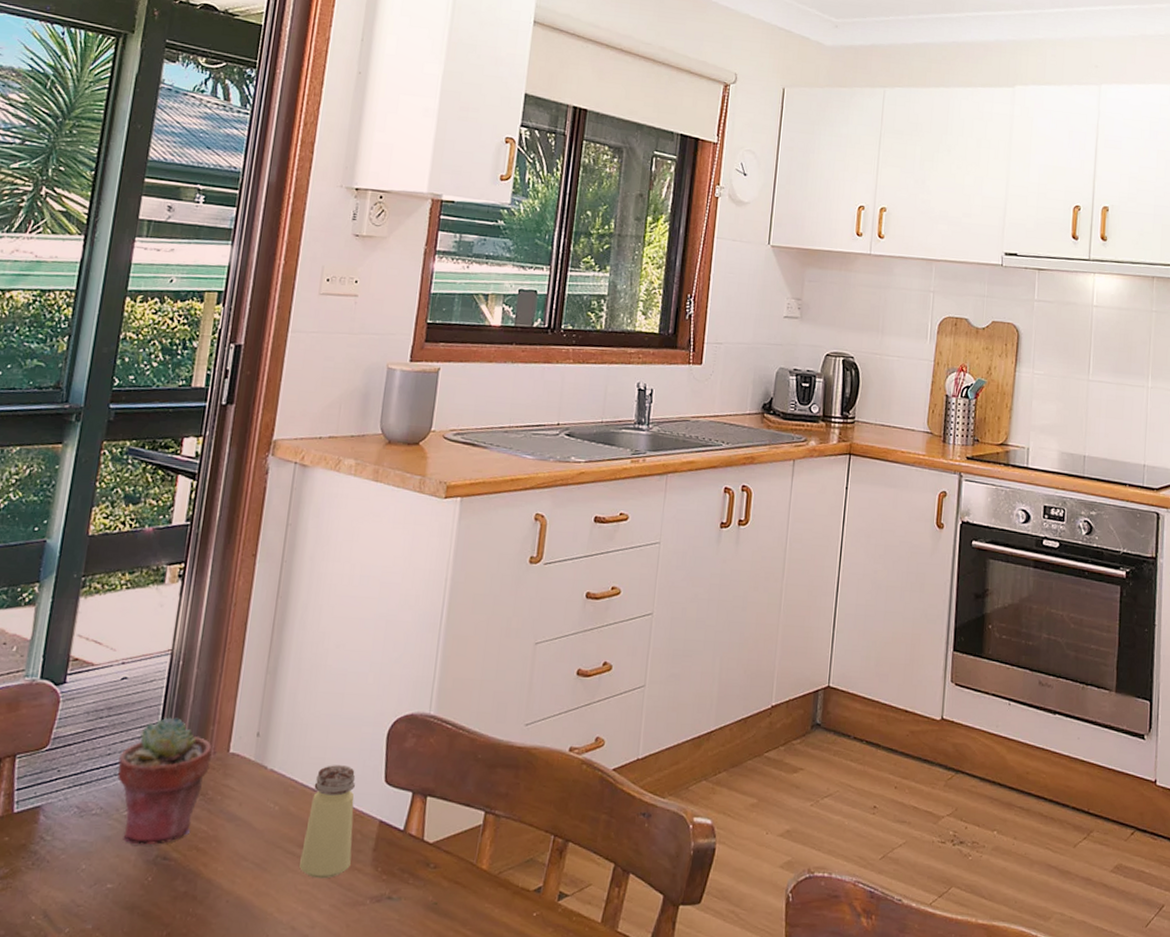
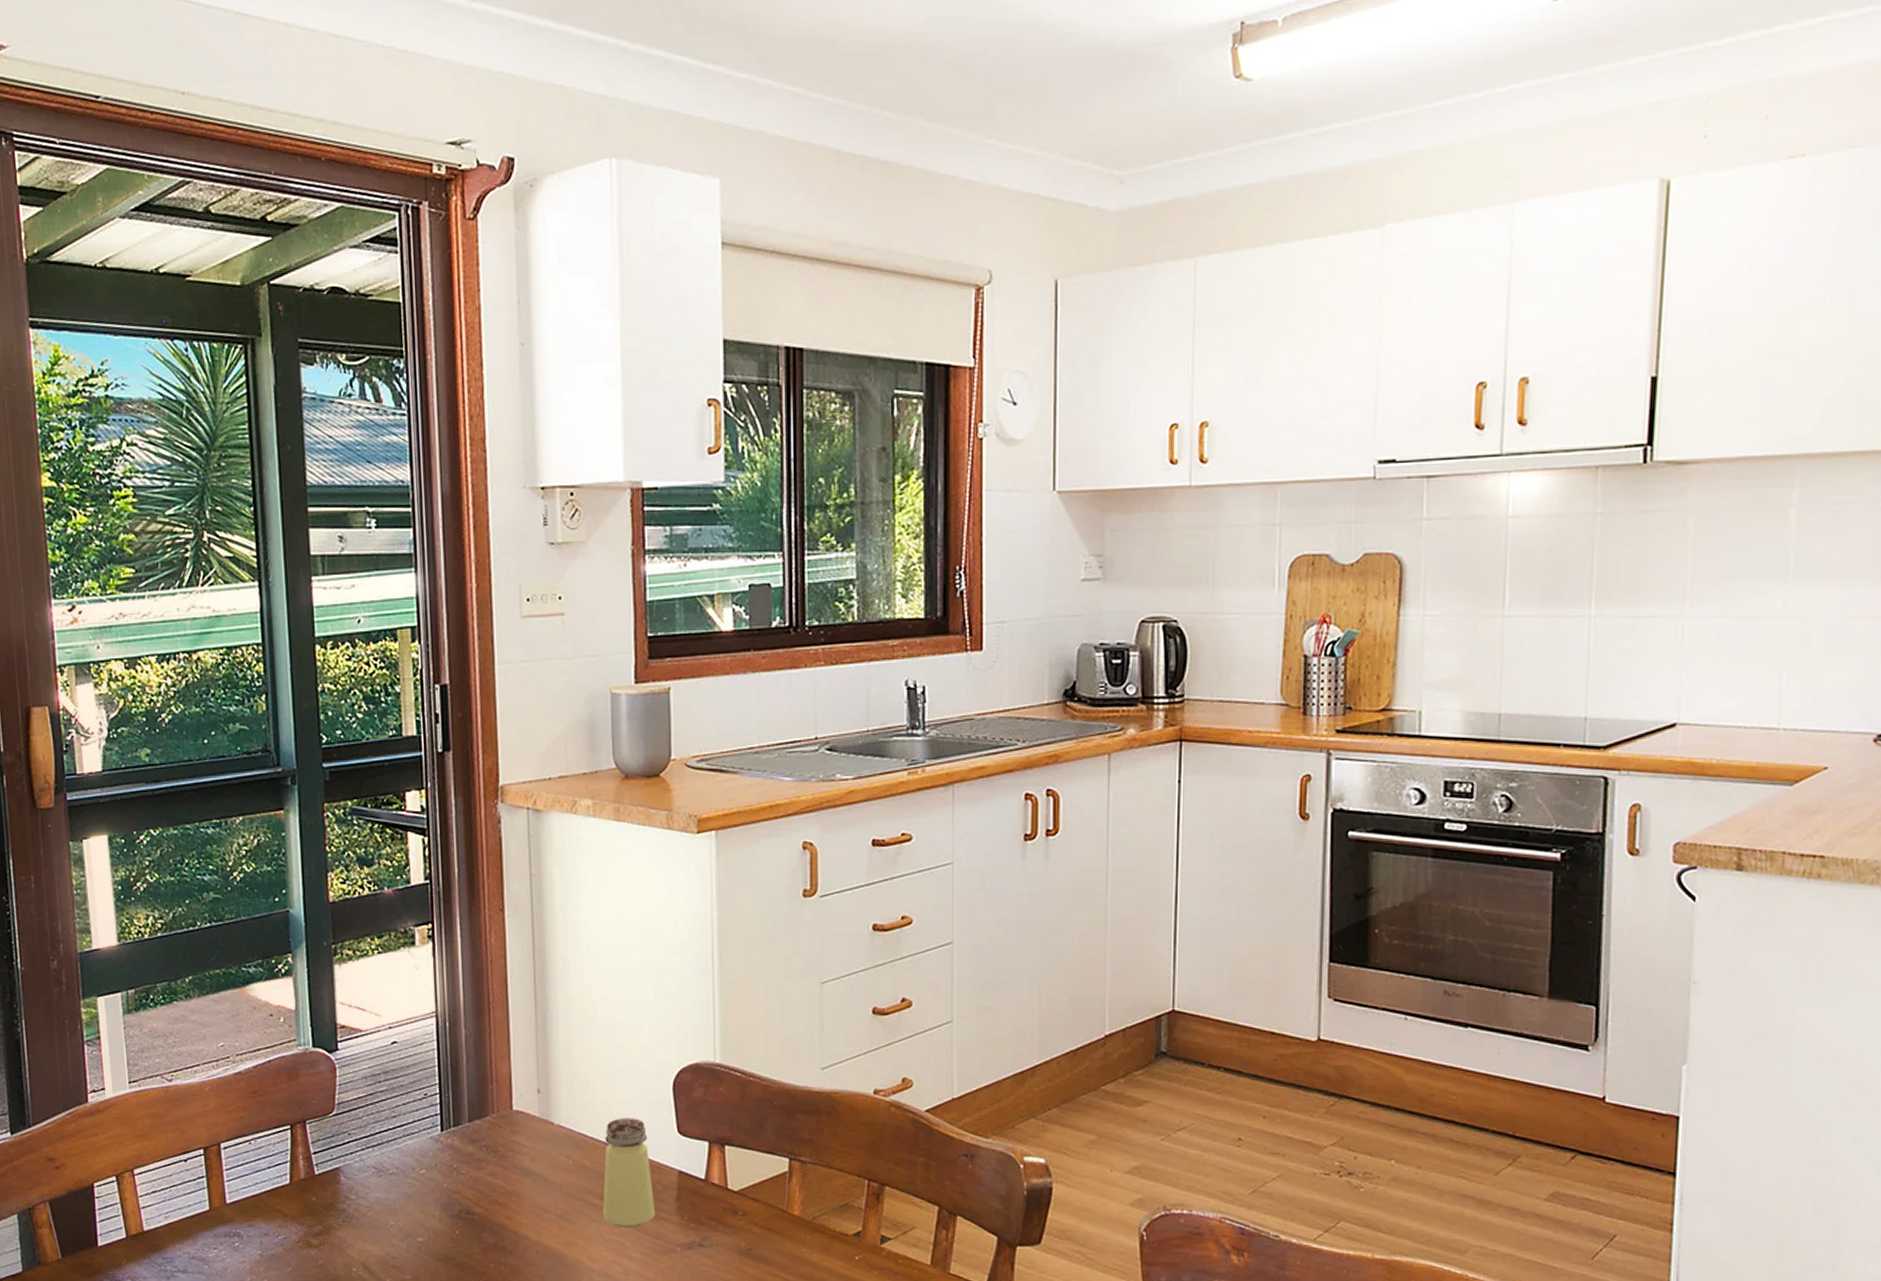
potted succulent: present [117,717,212,845] -> none [405,1078,497,1201]

